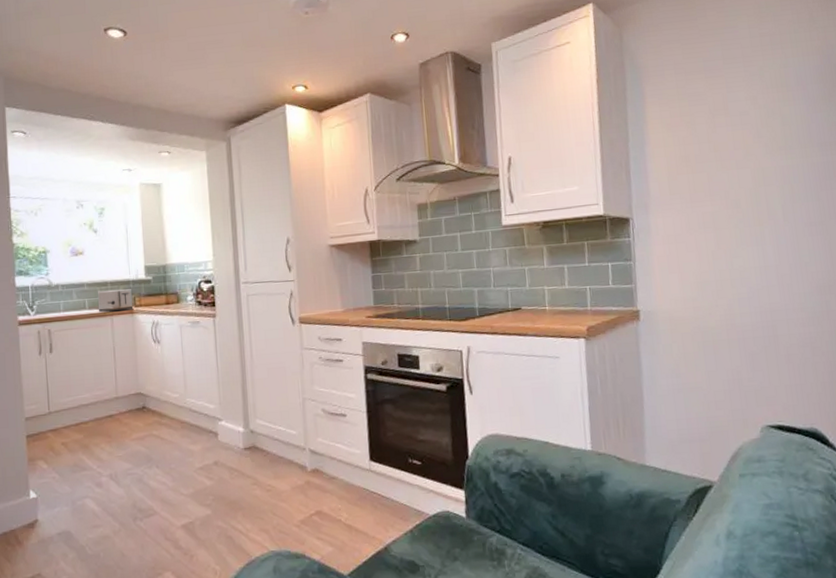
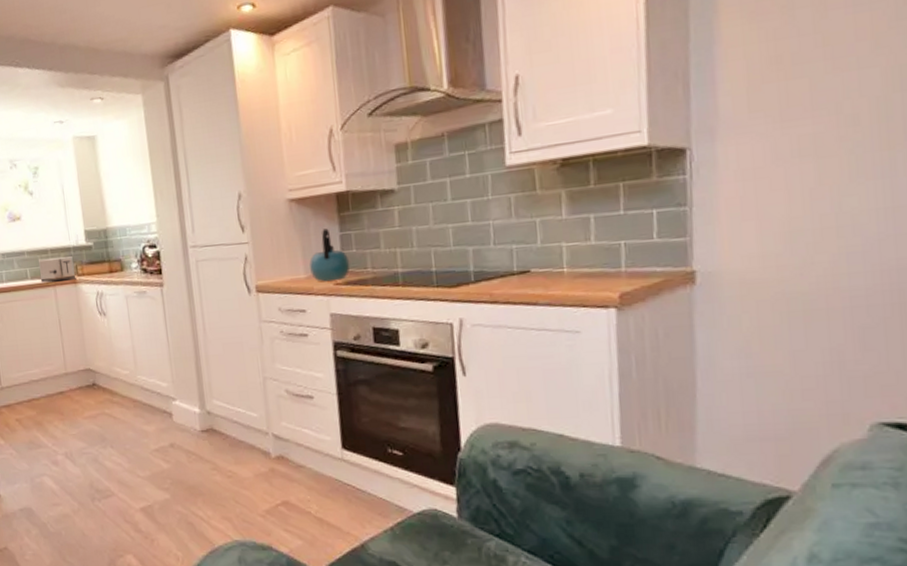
kettle: none [345,270,380,315] -> present [309,228,350,282]

